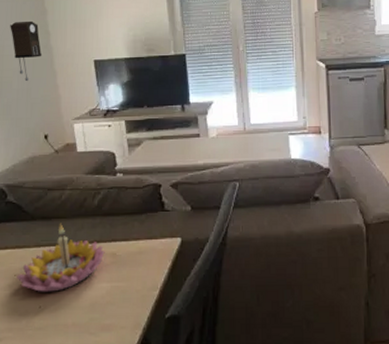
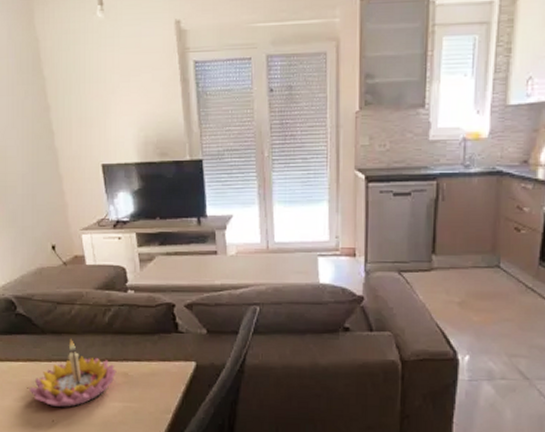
pendulum clock: present [10,20,42,82] -> none [12,118,47,187]

